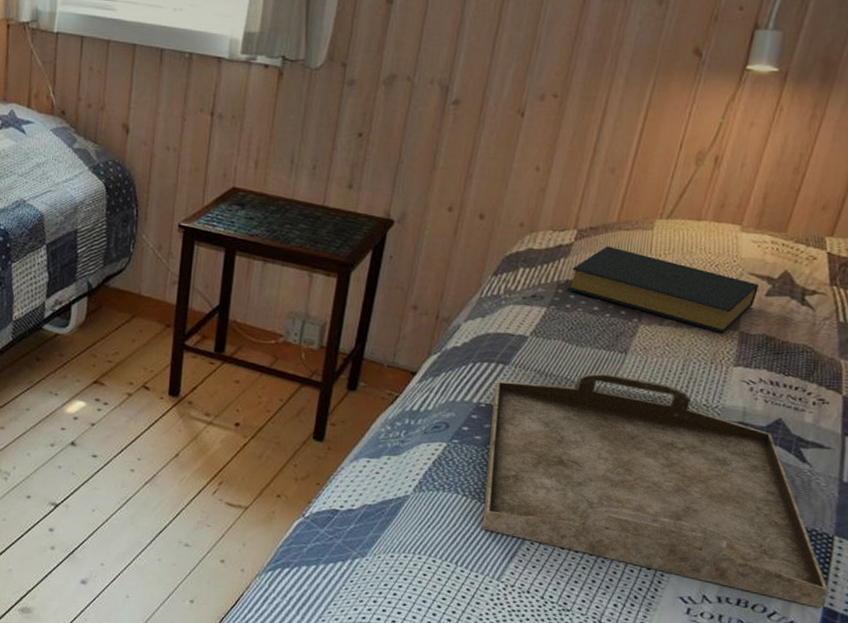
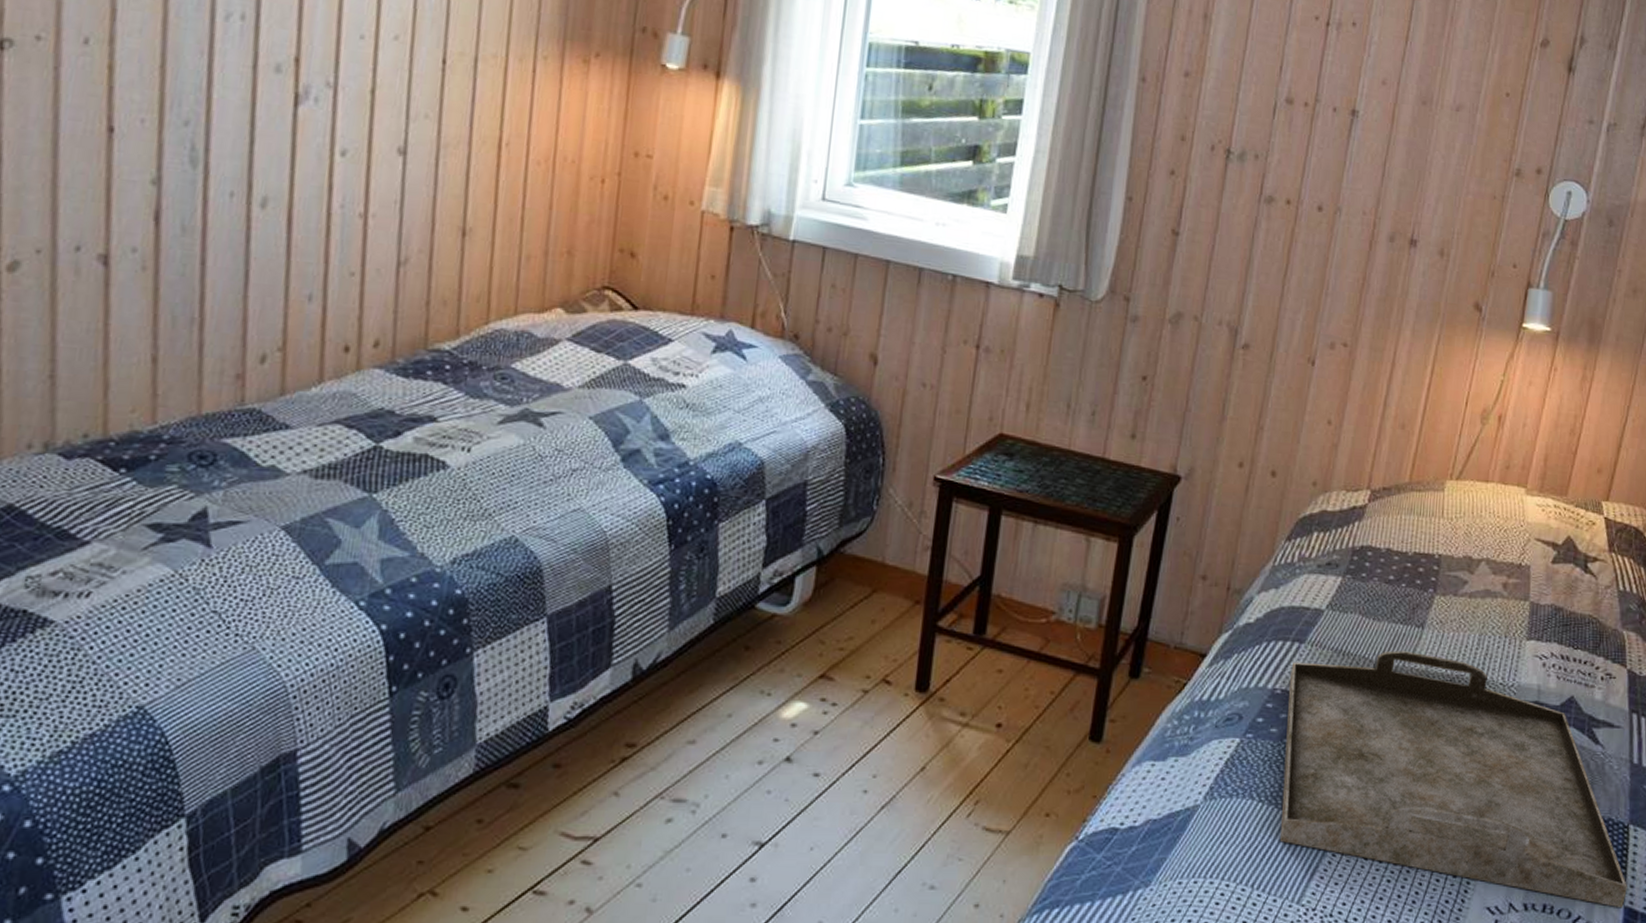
hardback book: present [567,246,759,333] -> none [1362,509,1545,604]

